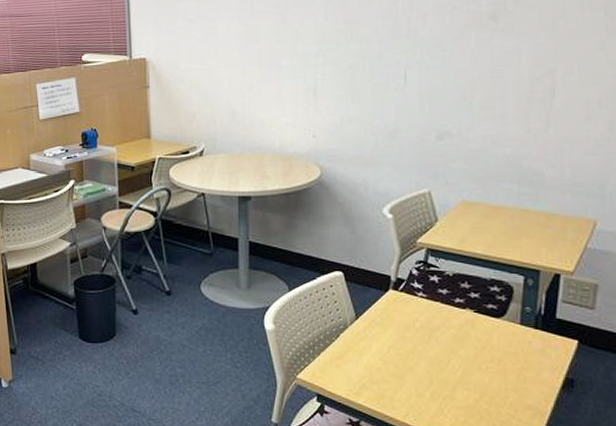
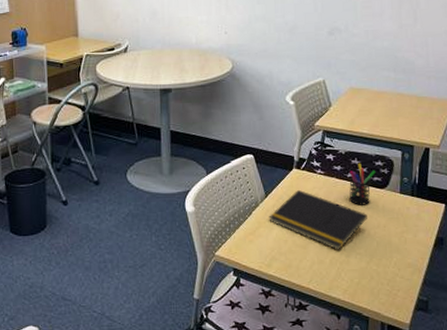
notepad: none [359,313,478,384] -> present [269,189,367,250]
pen holder: none [456,287,491,336] -> present [349,163,376,205]

